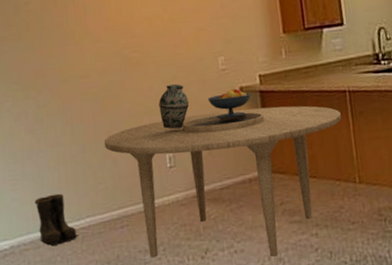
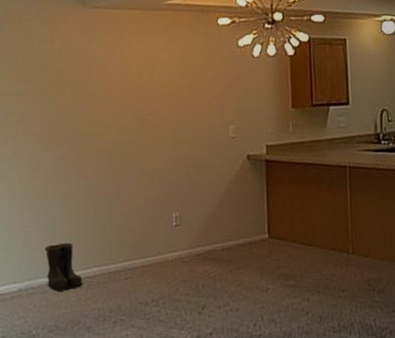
dining table: present [104,106,342,258] -> none [116,176,341,317]
vase: present [159,84,190,130] -> none [170,148,199,190]
fruit bowl: present [207,88,251,119] -> none [216,156,257,184]

